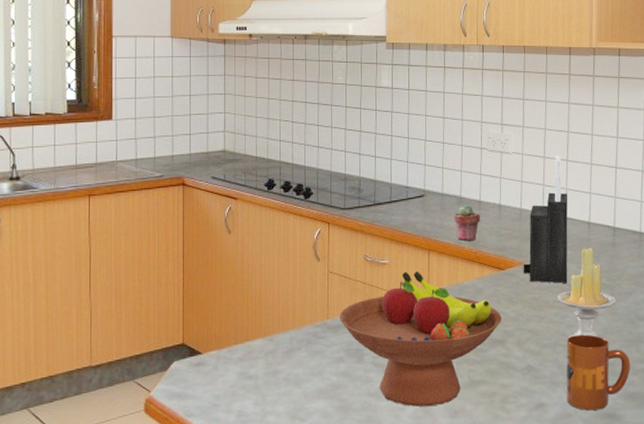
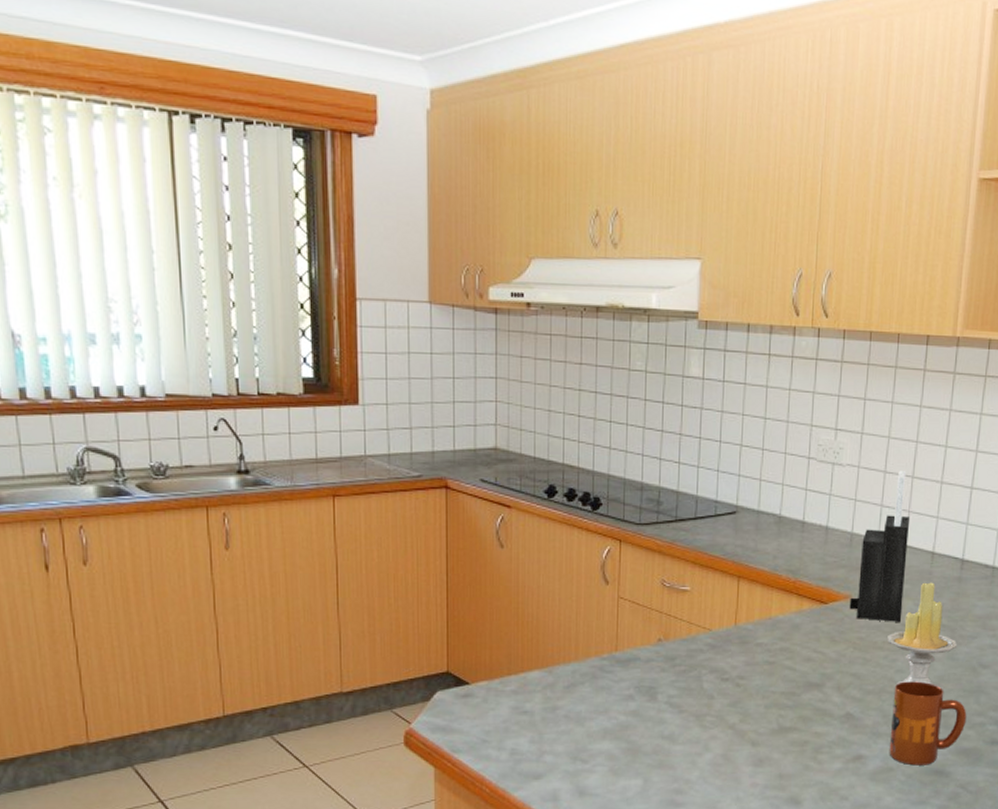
fruit bowl: present [339,270,502,407] -> none [629,600,821,754]
potted succulent: present [453,204,481,241] -> none [770,525,803,568]

